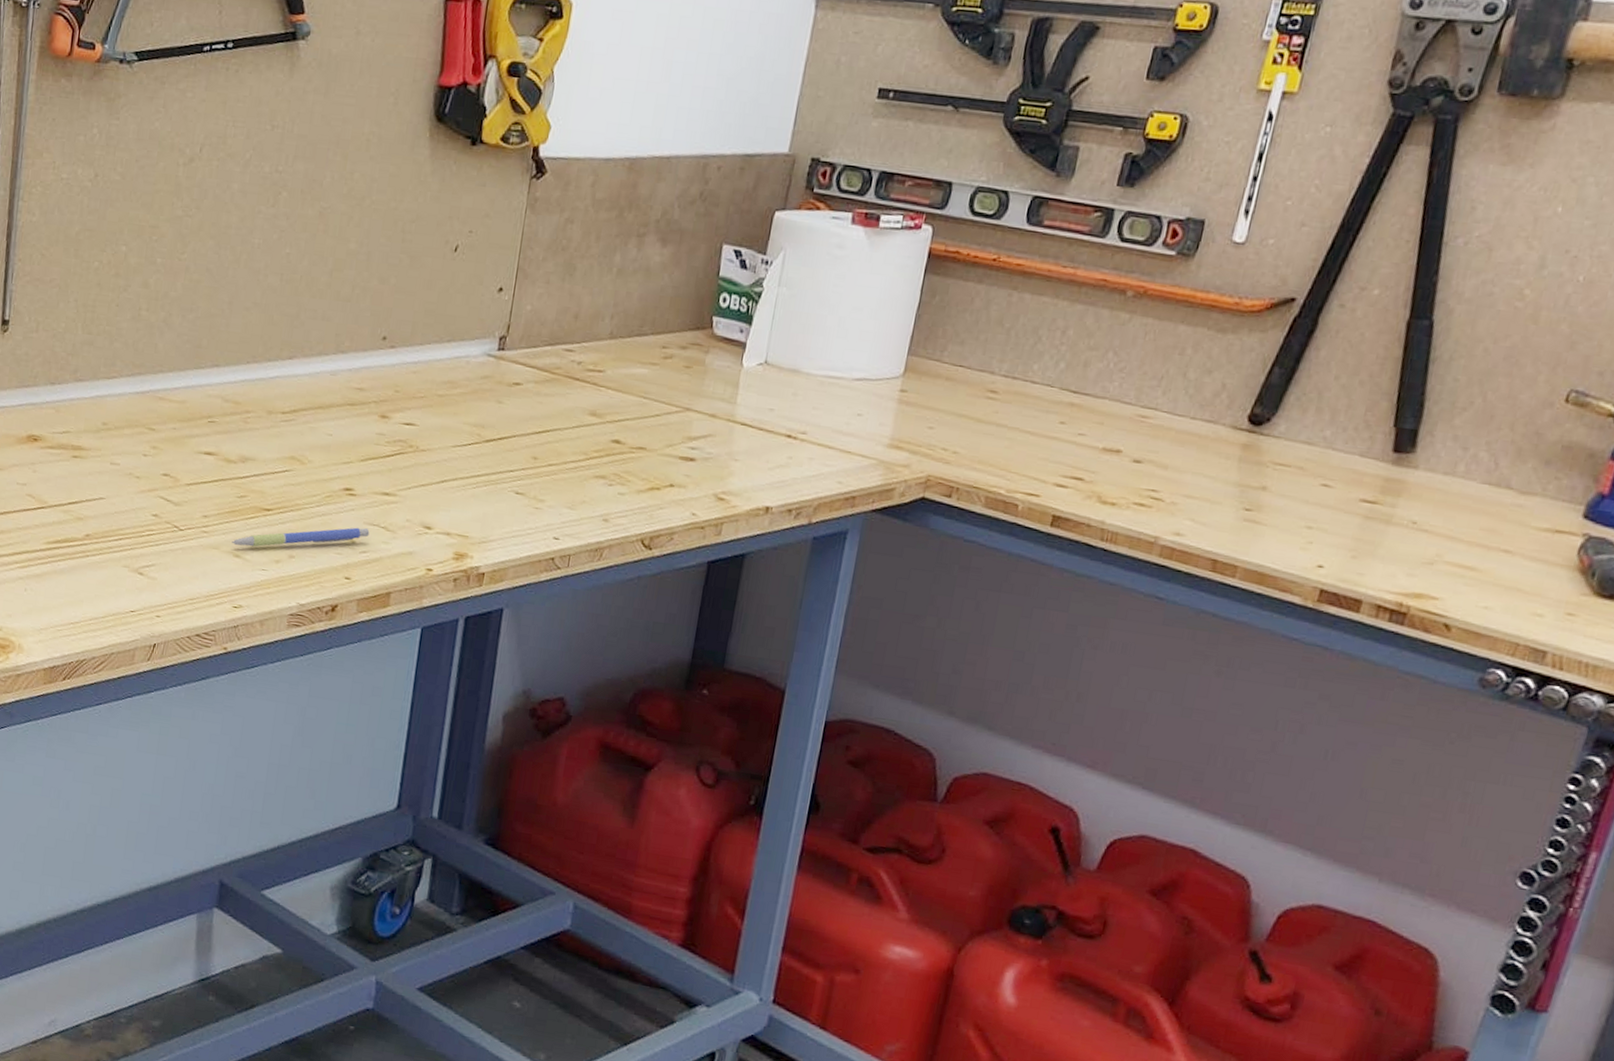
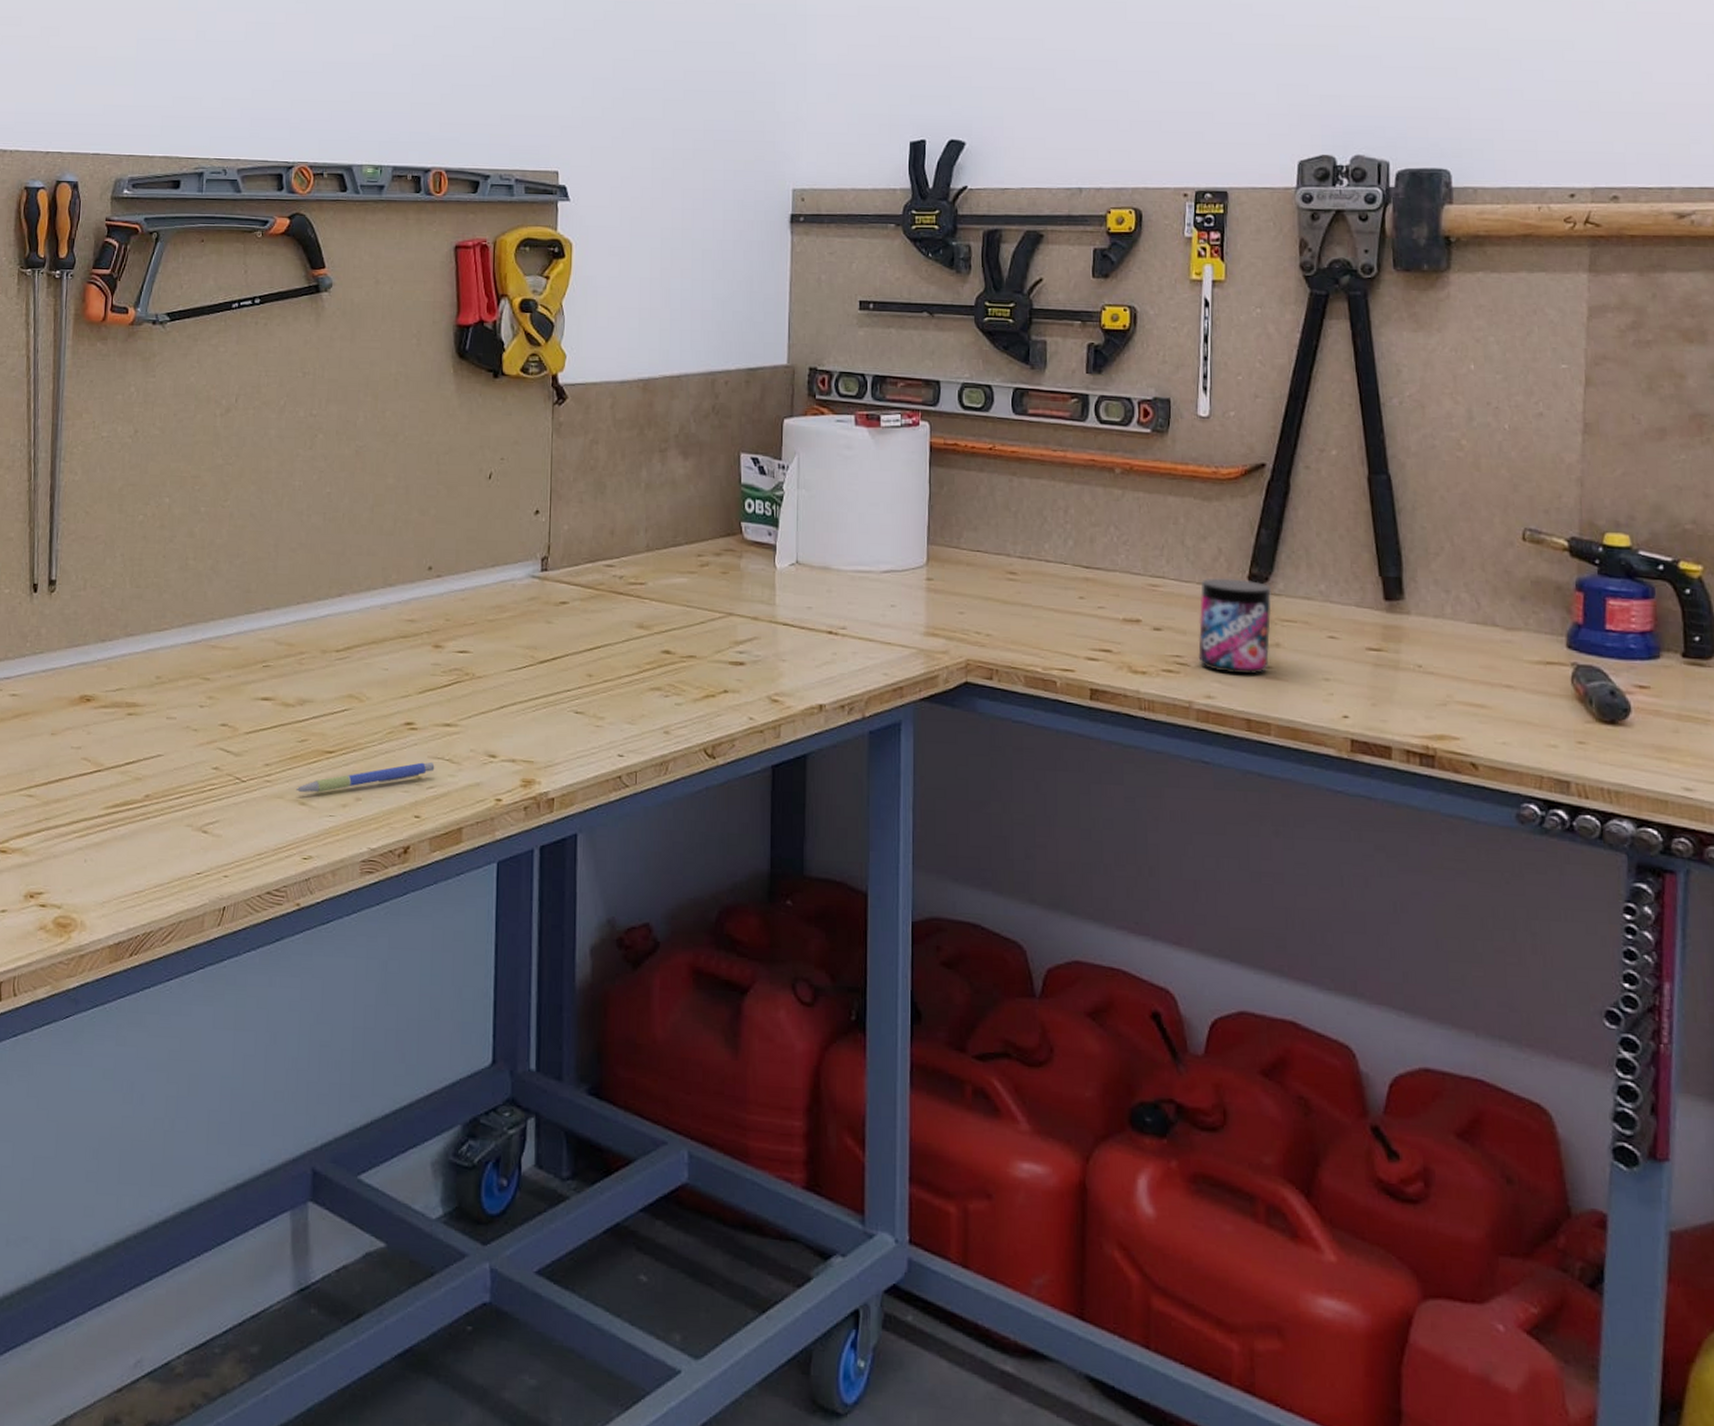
can: none [1175,414,1271,516] -> present [1198,578,1272,675]

